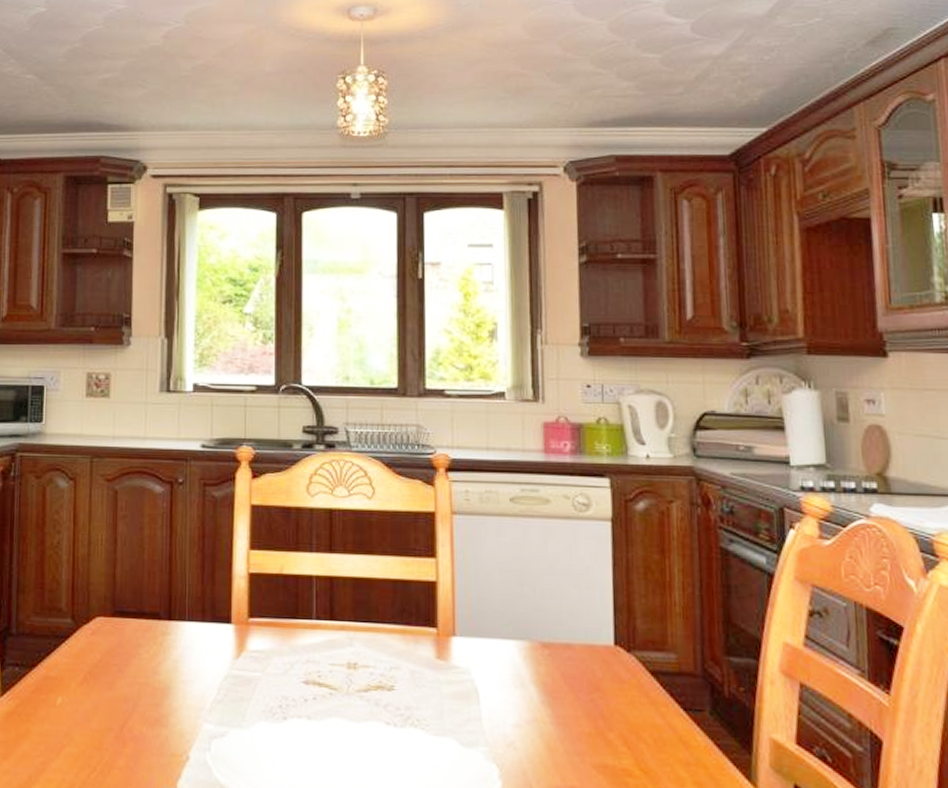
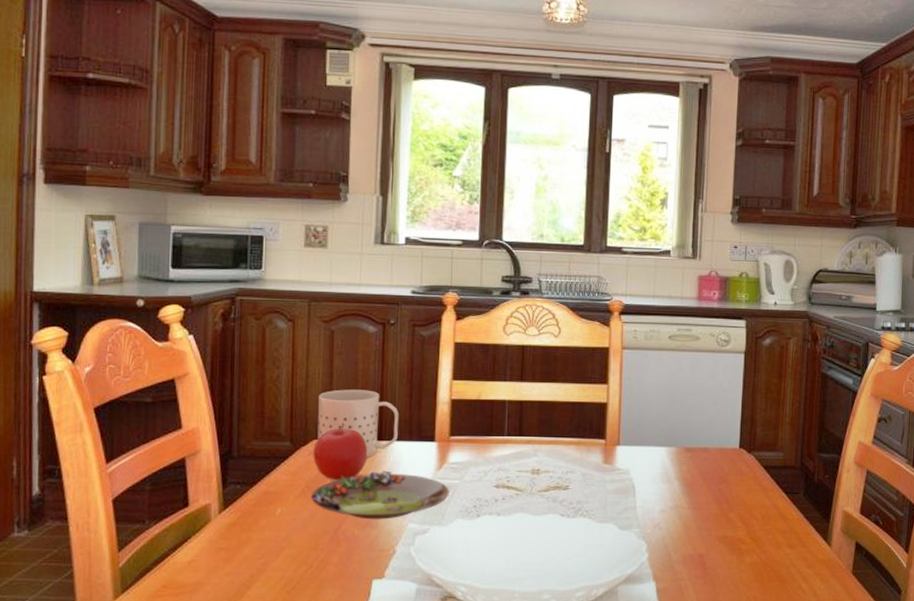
salad plate: none [93,656,250,717] -> present [310,470,449,520]
fruit: none [96,598,156,666] -> present [313,423,368,480]
mug: none [100,558,191,641] -> present [317,389,400,458]

